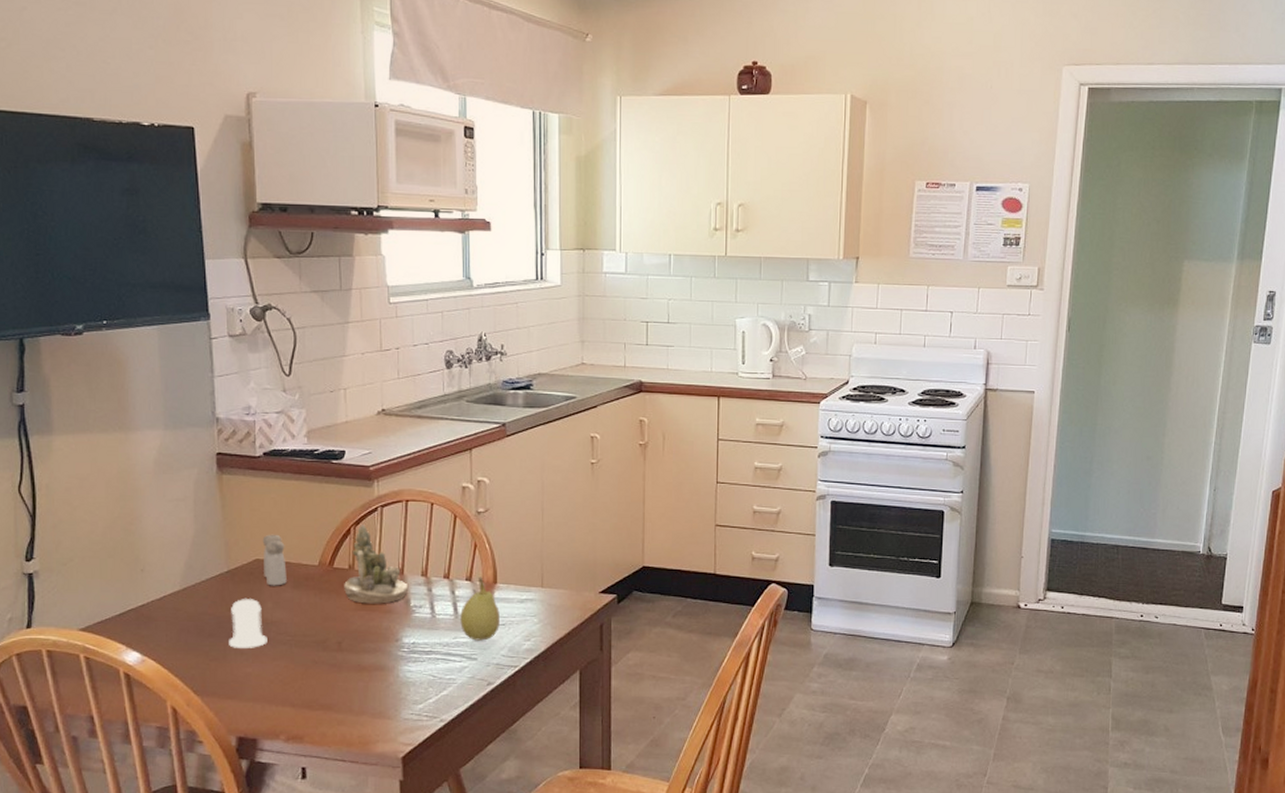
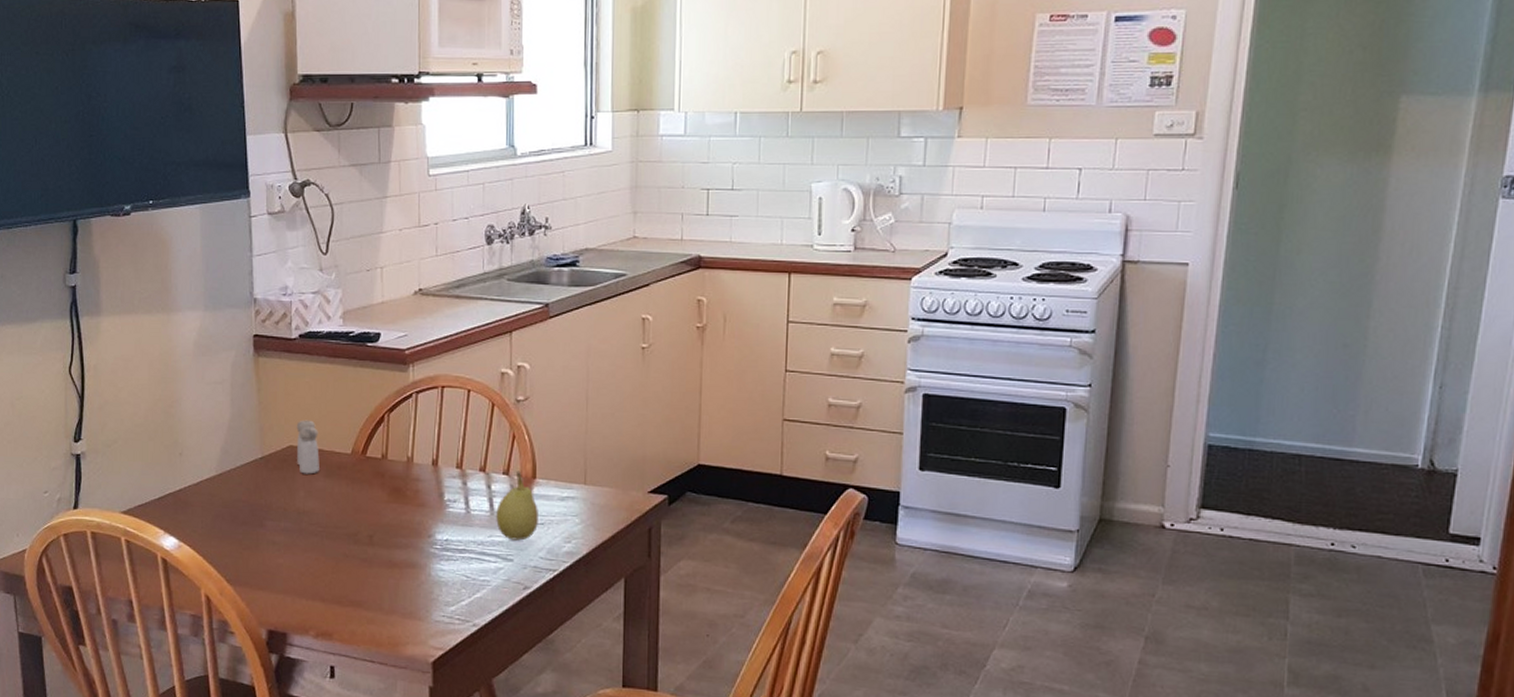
salt shaker: present [229,599,268,648] -> none [261,486,299,538]
succulent planter: present [344,524,408,604] -> none [377,411,442,497]

